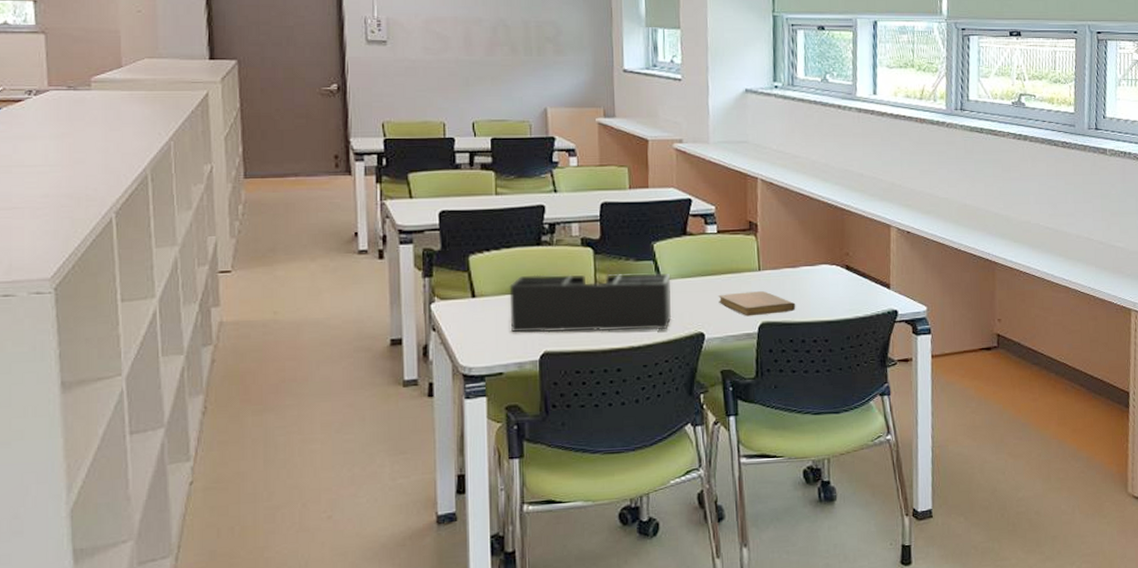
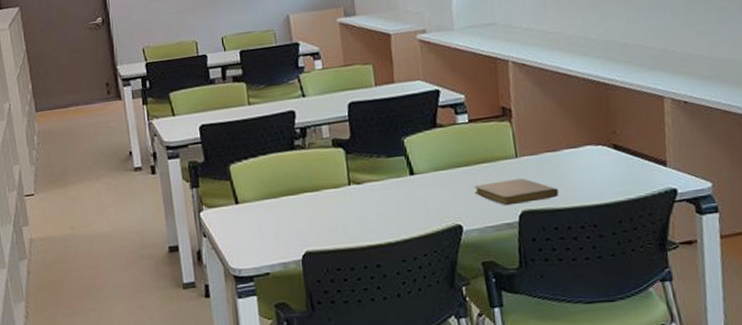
desk organizer: present [509,273,672,333] -> none [268,168,428,235]

